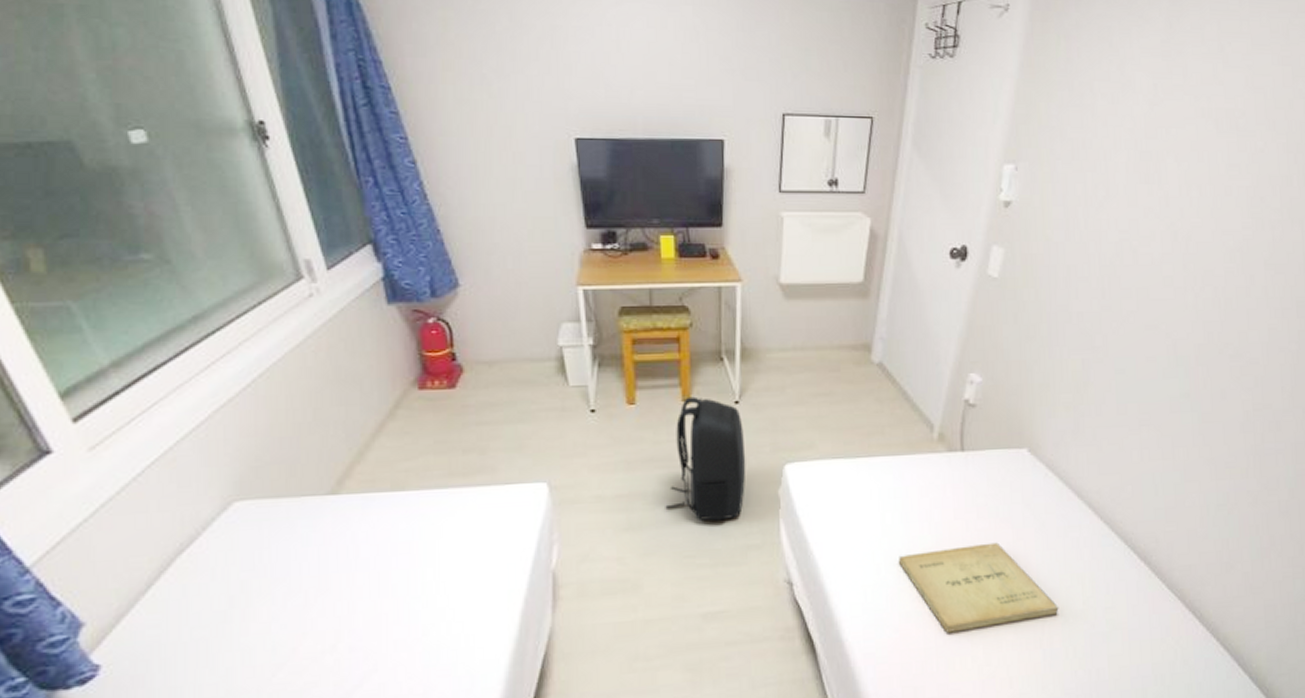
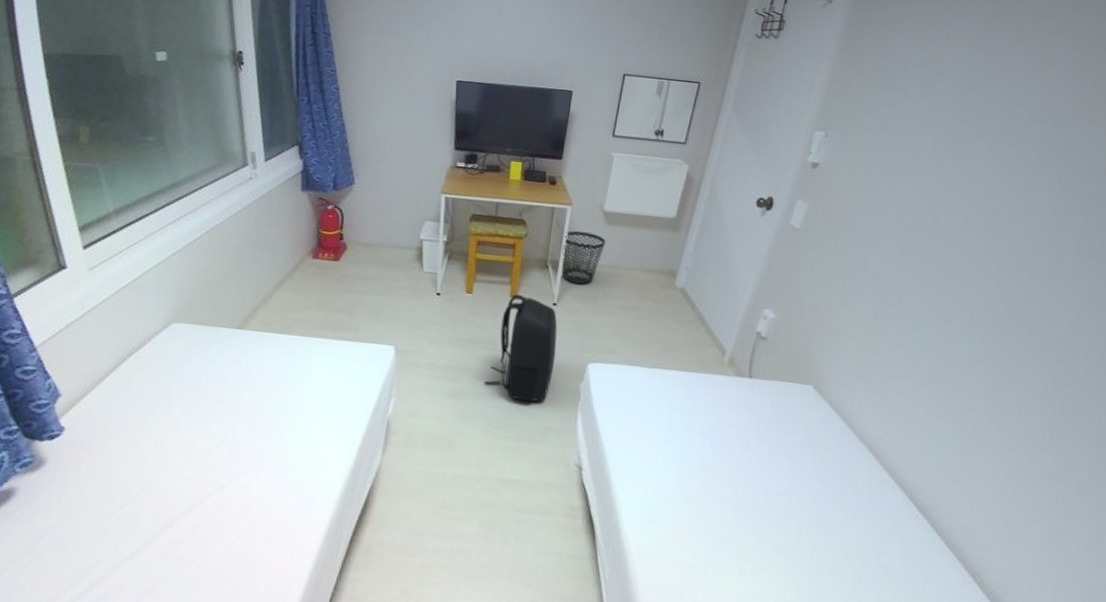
wastebasket: none [737,311,787,374] -> present [562,230,606,284]
book: present [899,542,1059,633] -> none [680,462,831,548]

